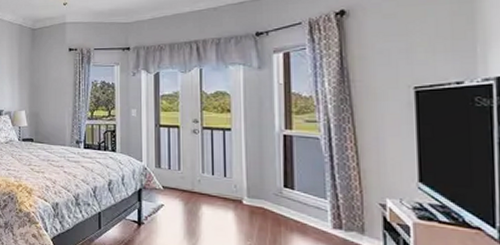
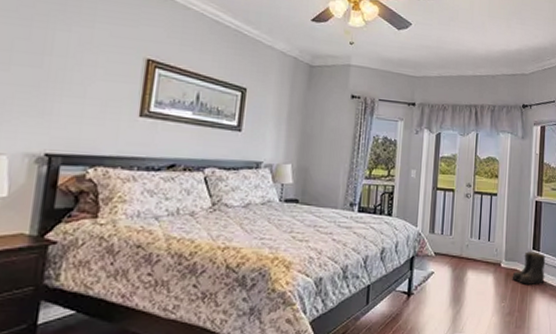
boots: none [258,189,304,226] -> present [512,251,546,284]

